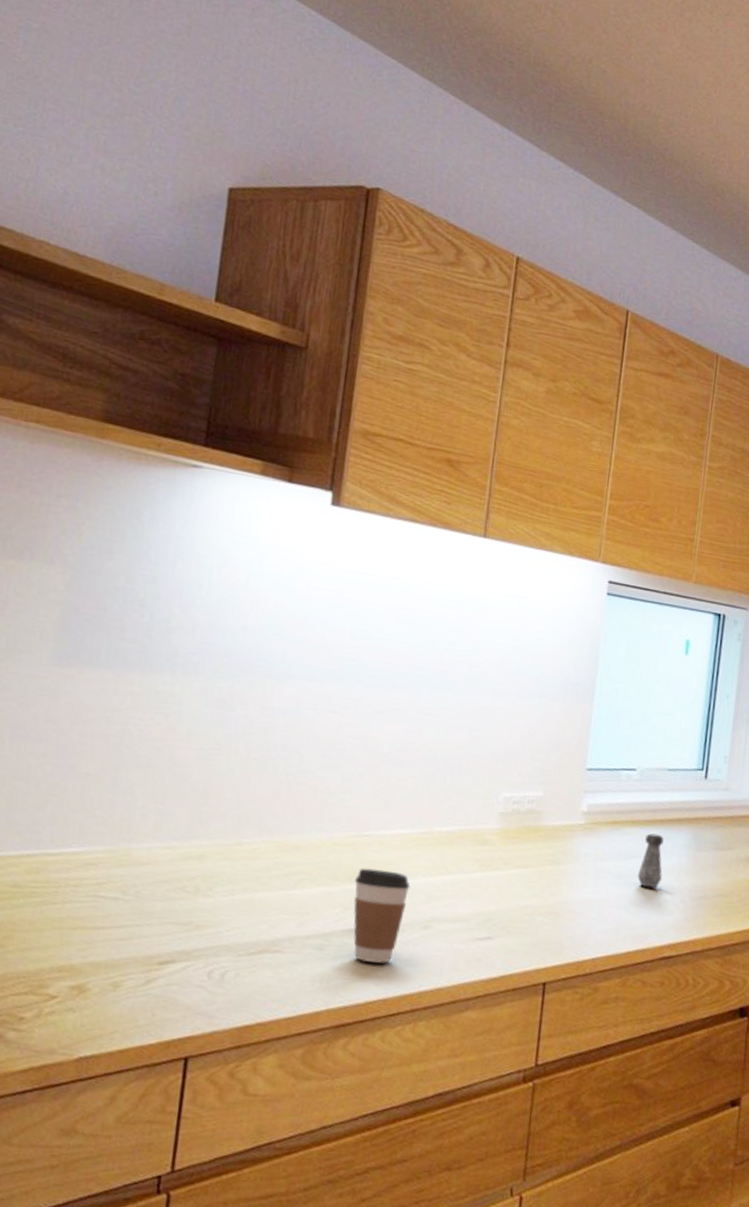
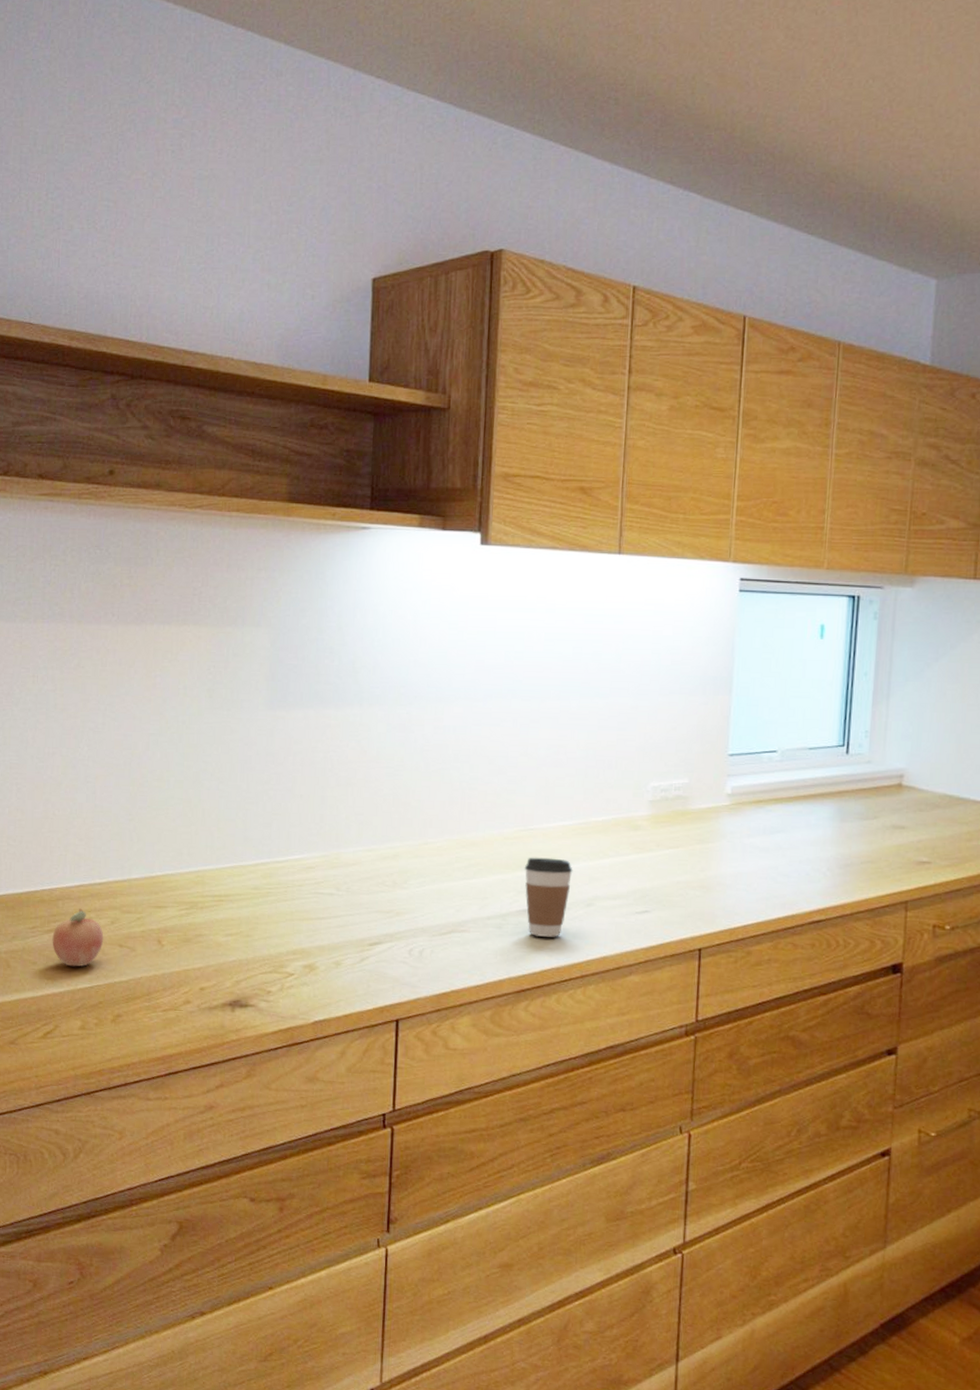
salt shaker: present [637,833,664,889] -> none [783,809,808,859]

